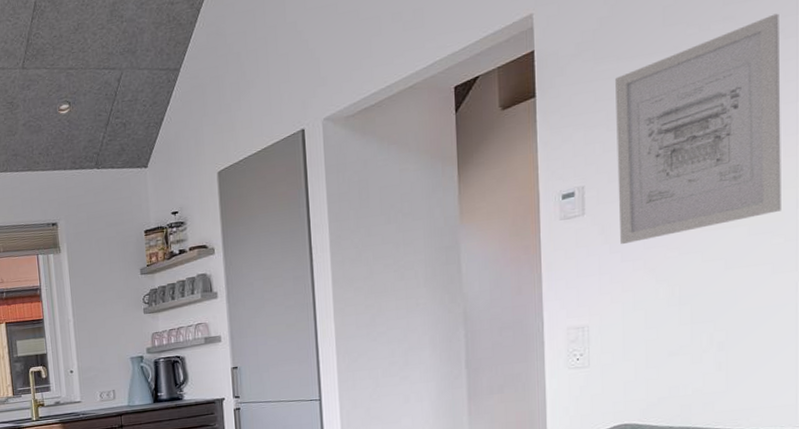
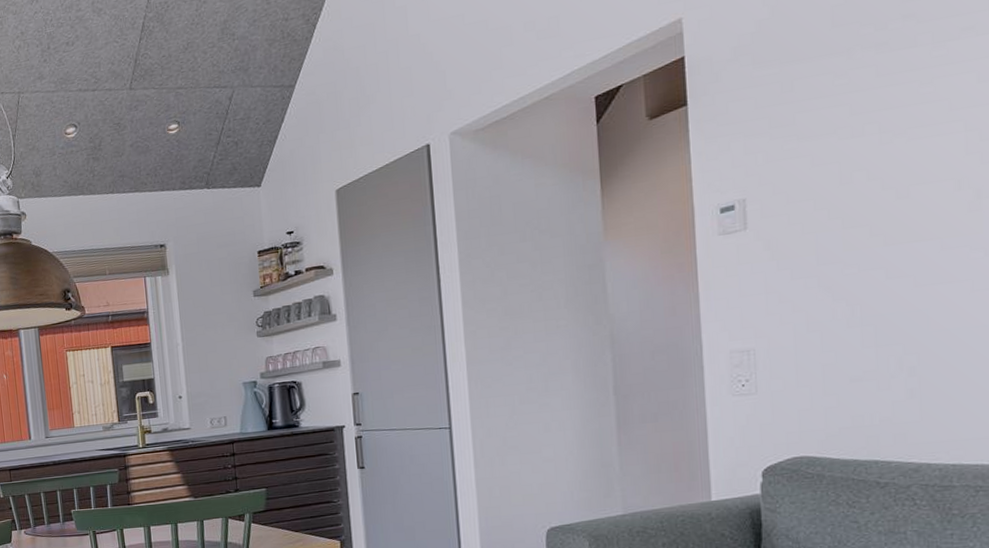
wall art: present [615,13,781,245] -> none [778,9,979,261]

